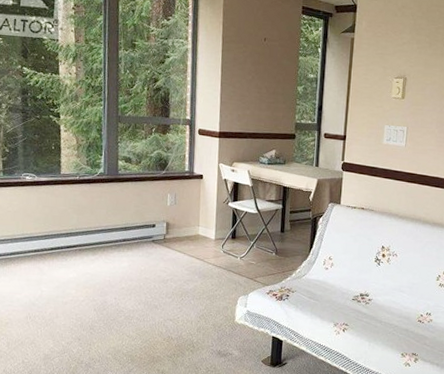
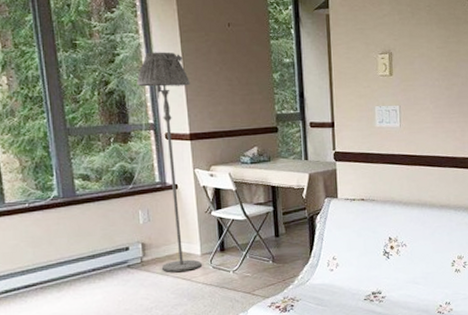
floor lamp: none [180,57,226,252] -> present [137,52,202,272]

